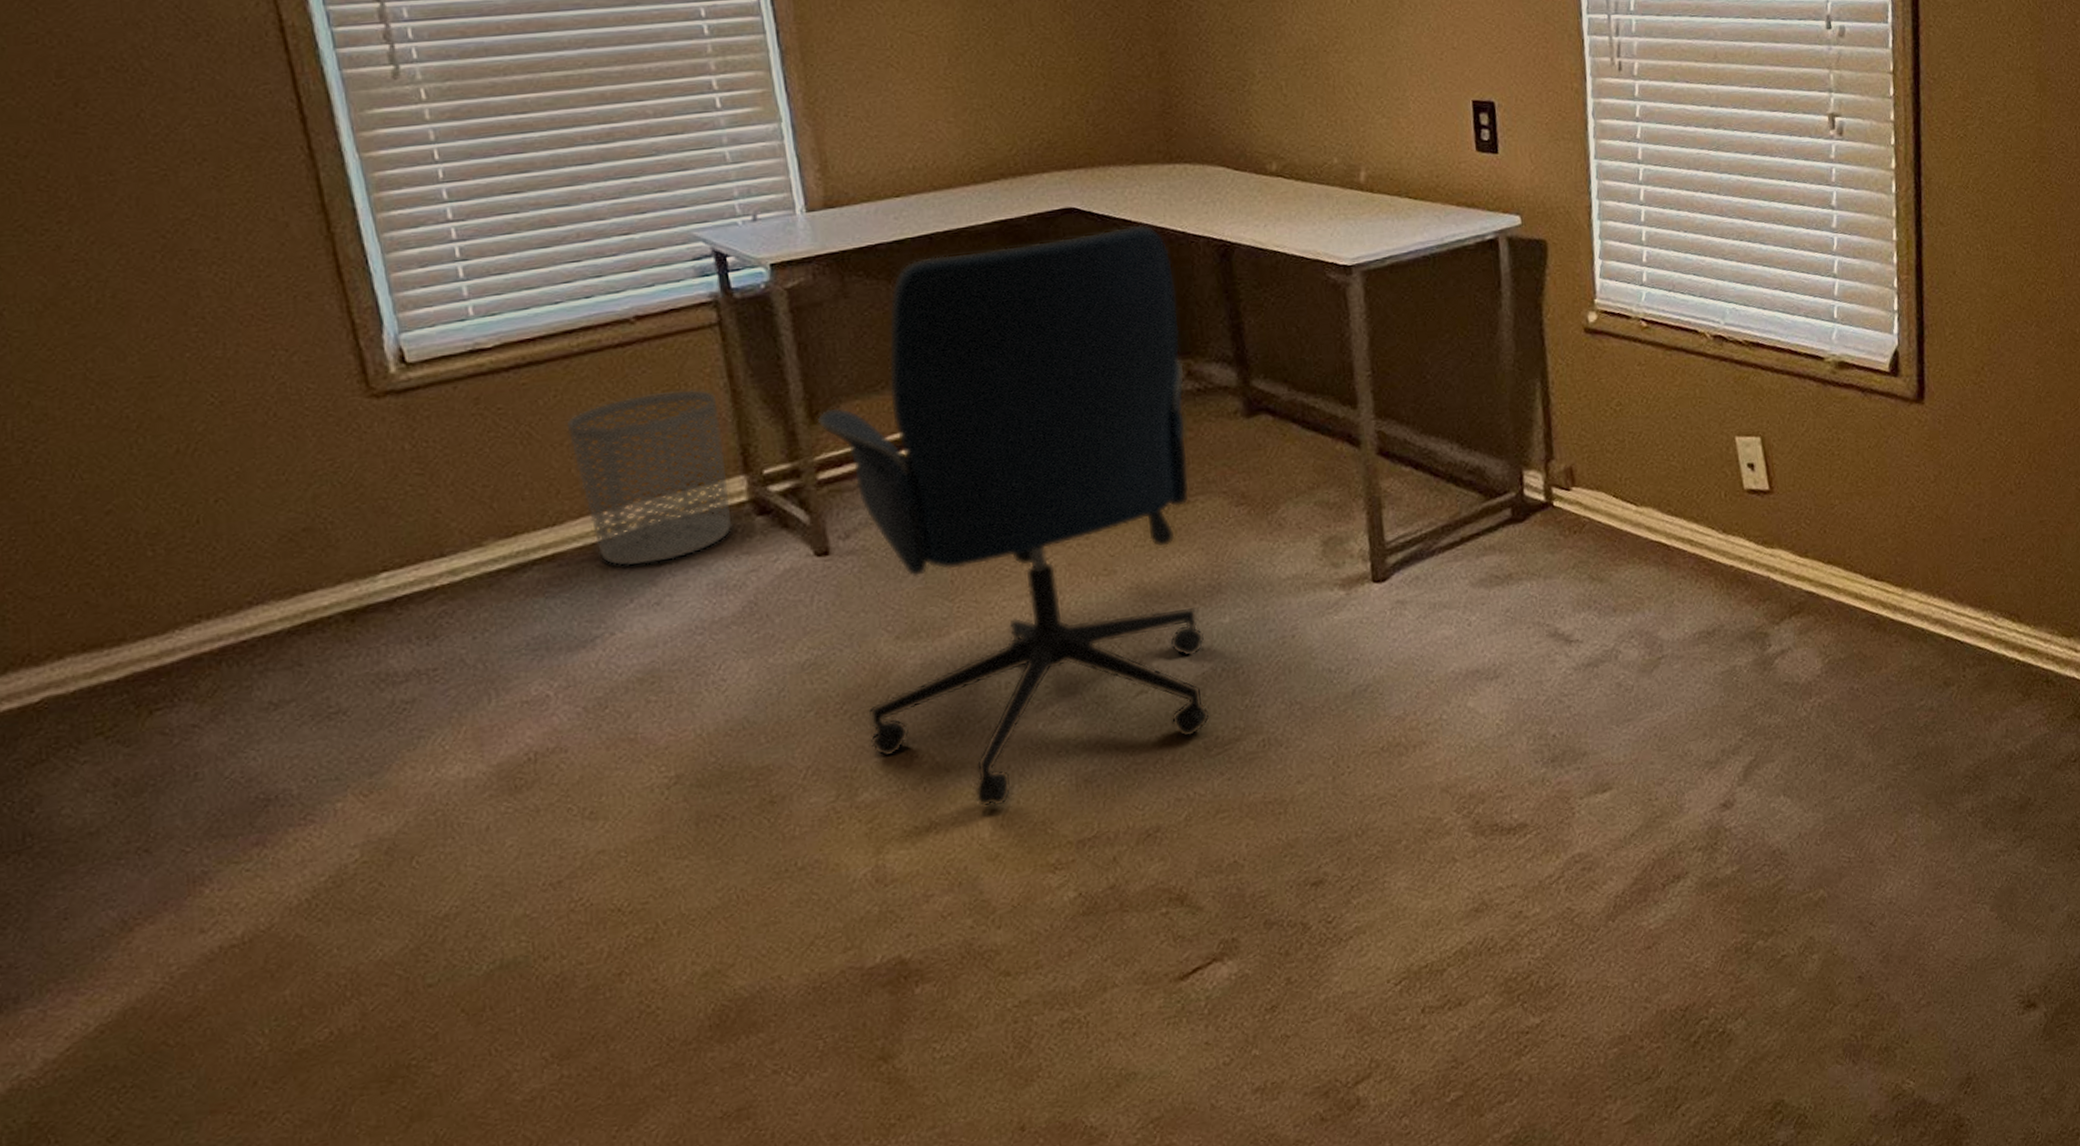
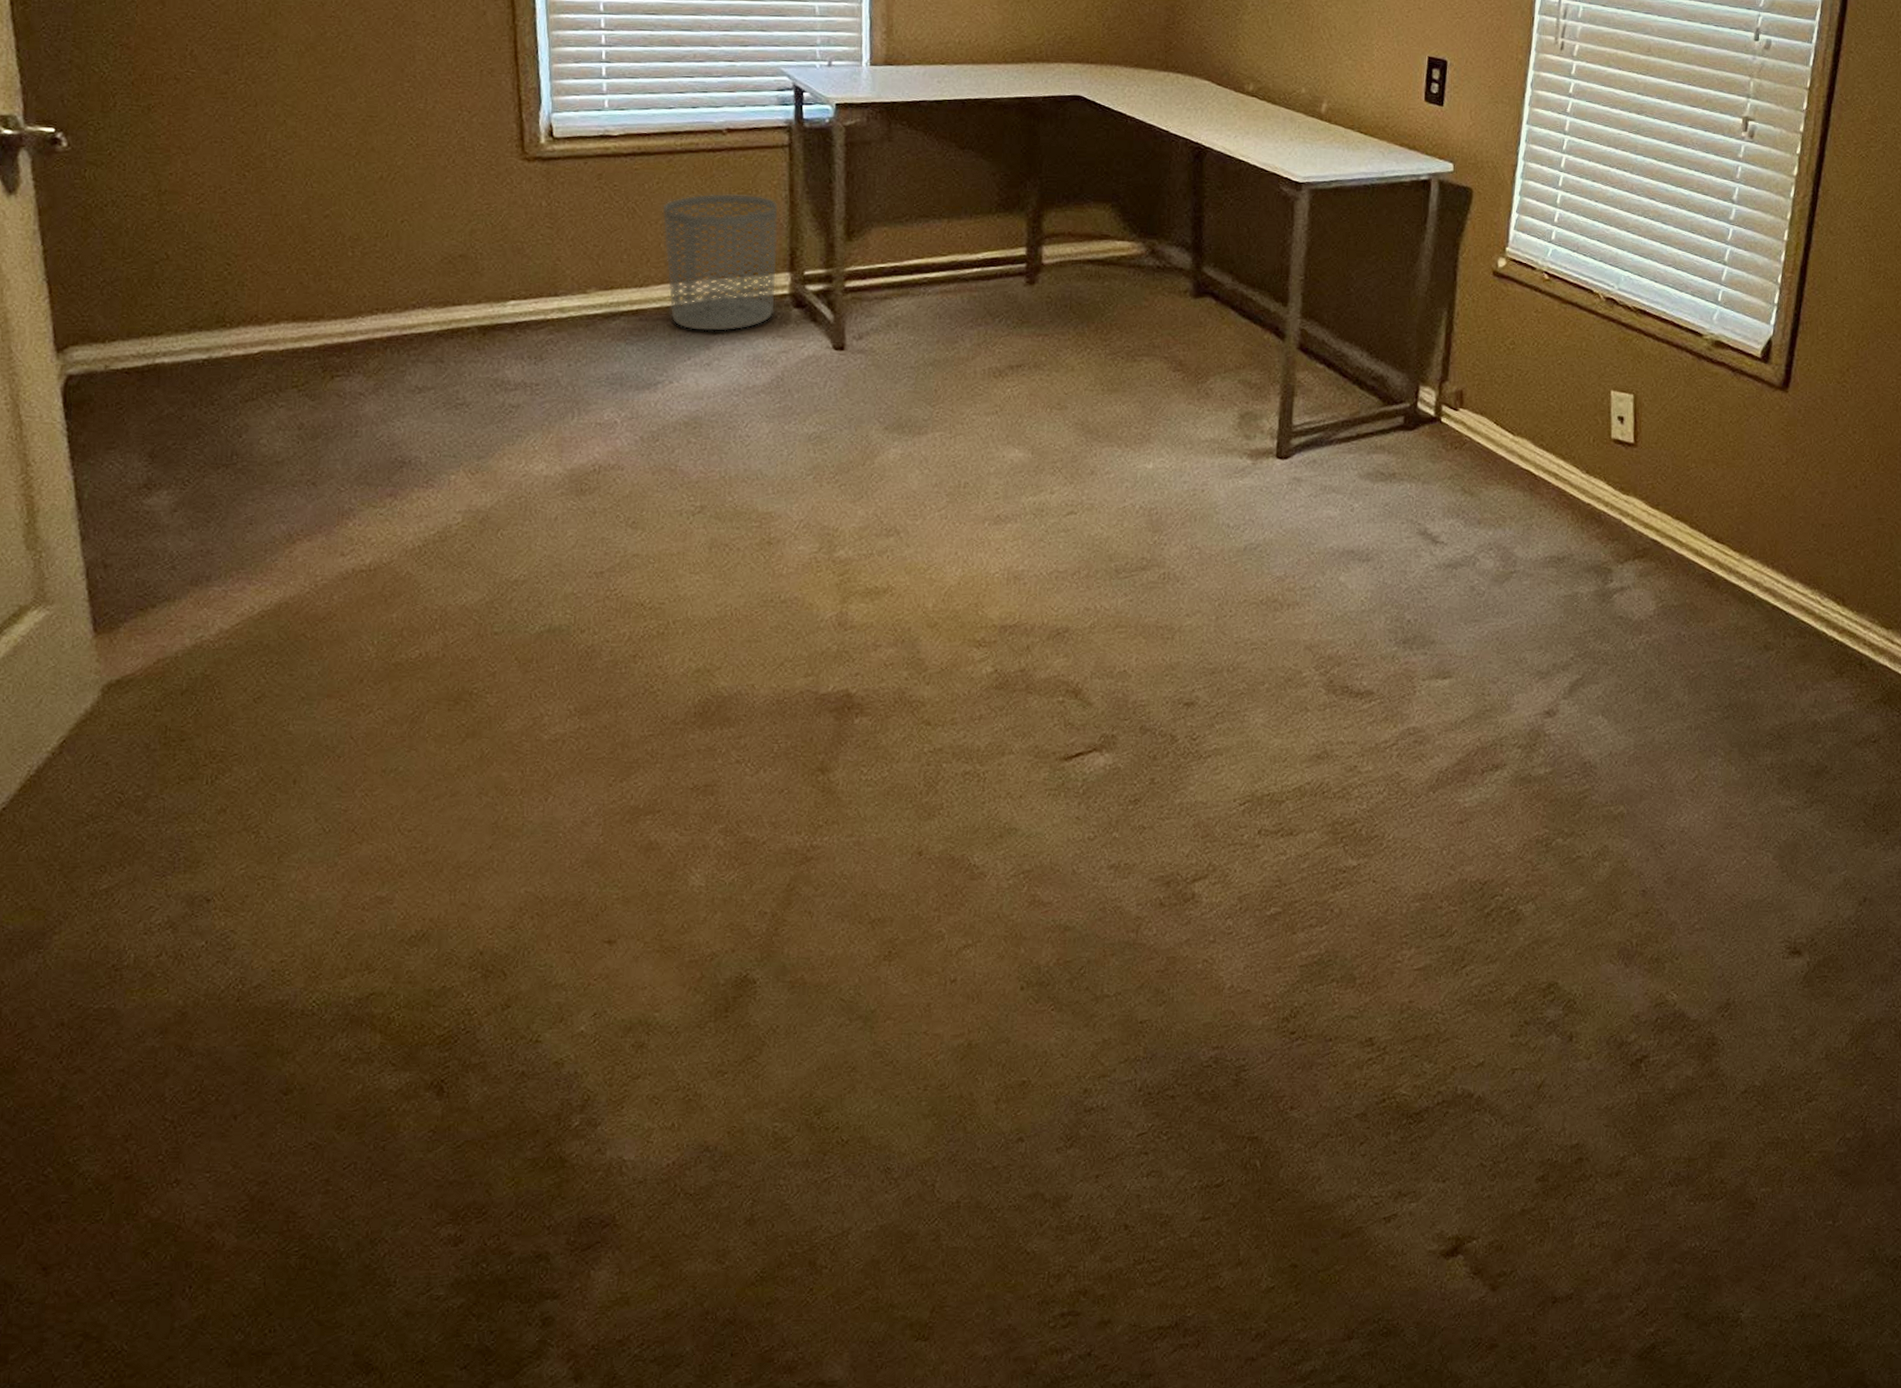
office chair: present [817,224,1211,807] -> none [851,118,1154,583]

